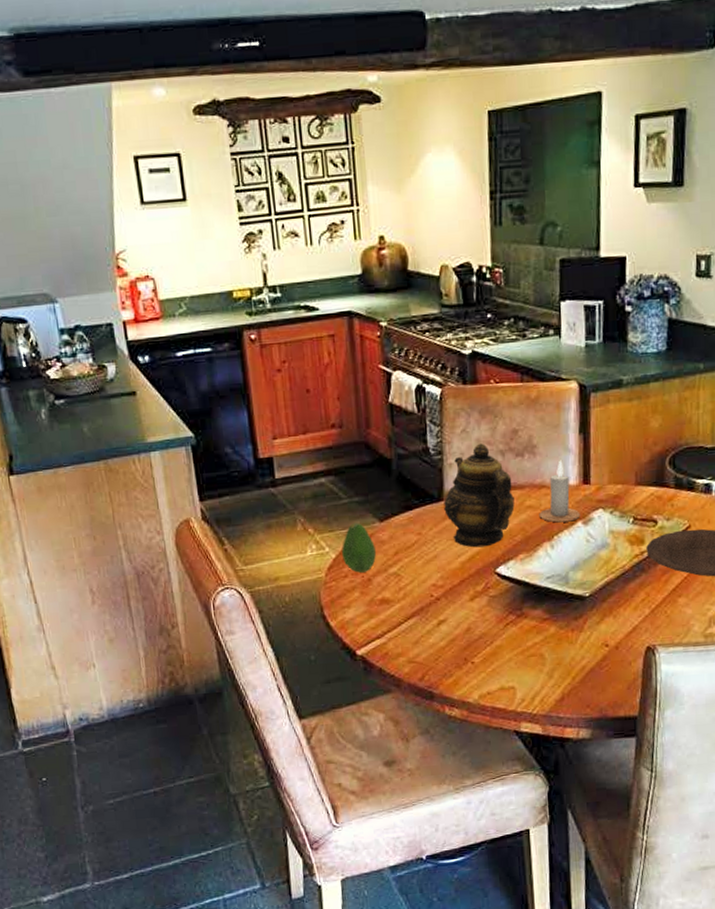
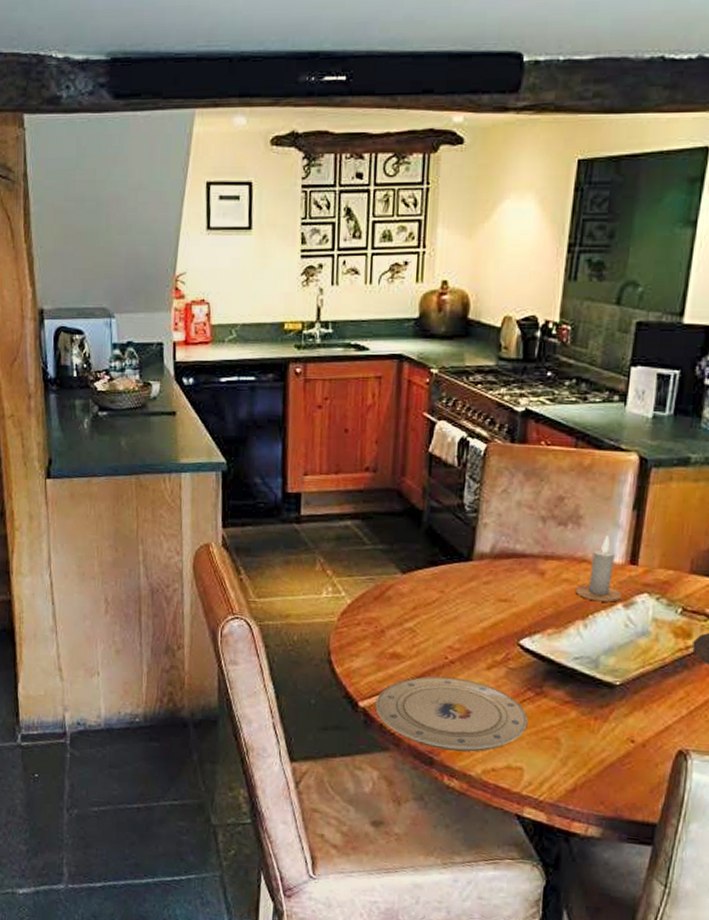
fruit: present [342,523,377,573] -> none [358,571,394,623]
plate: none [372,613,514,683] -> present [375,676,528,752]
teapot: present [444,443,515,548] -> none [472,506,550,616]

